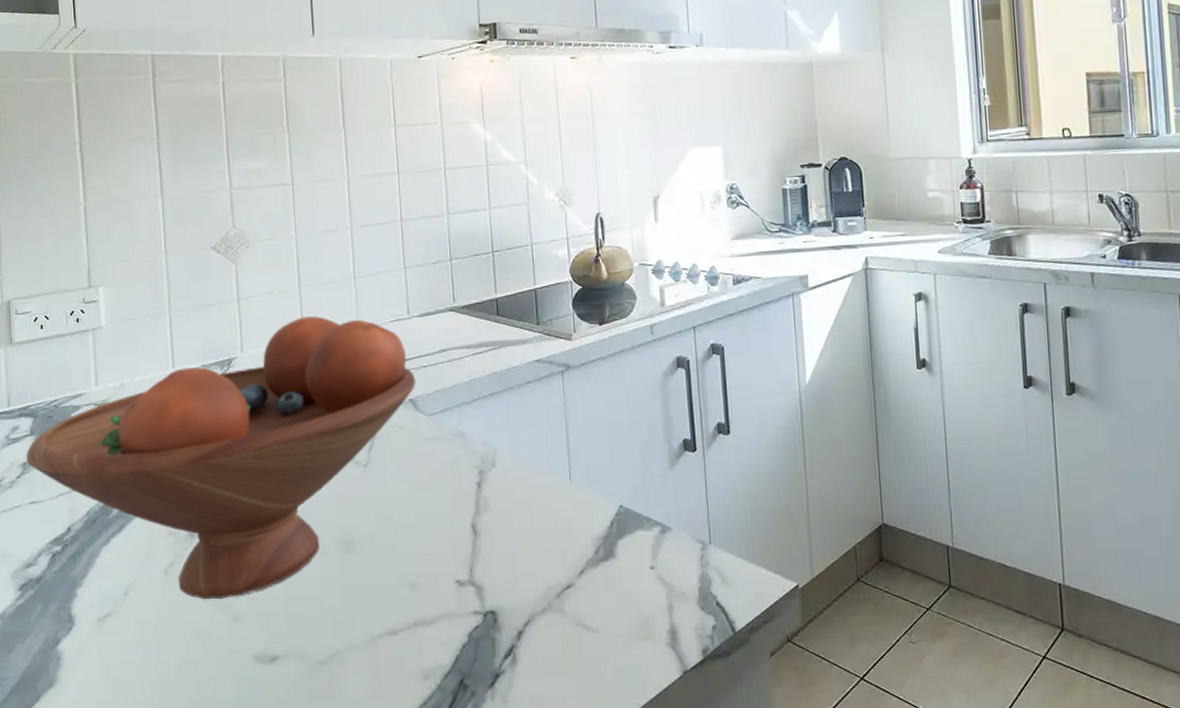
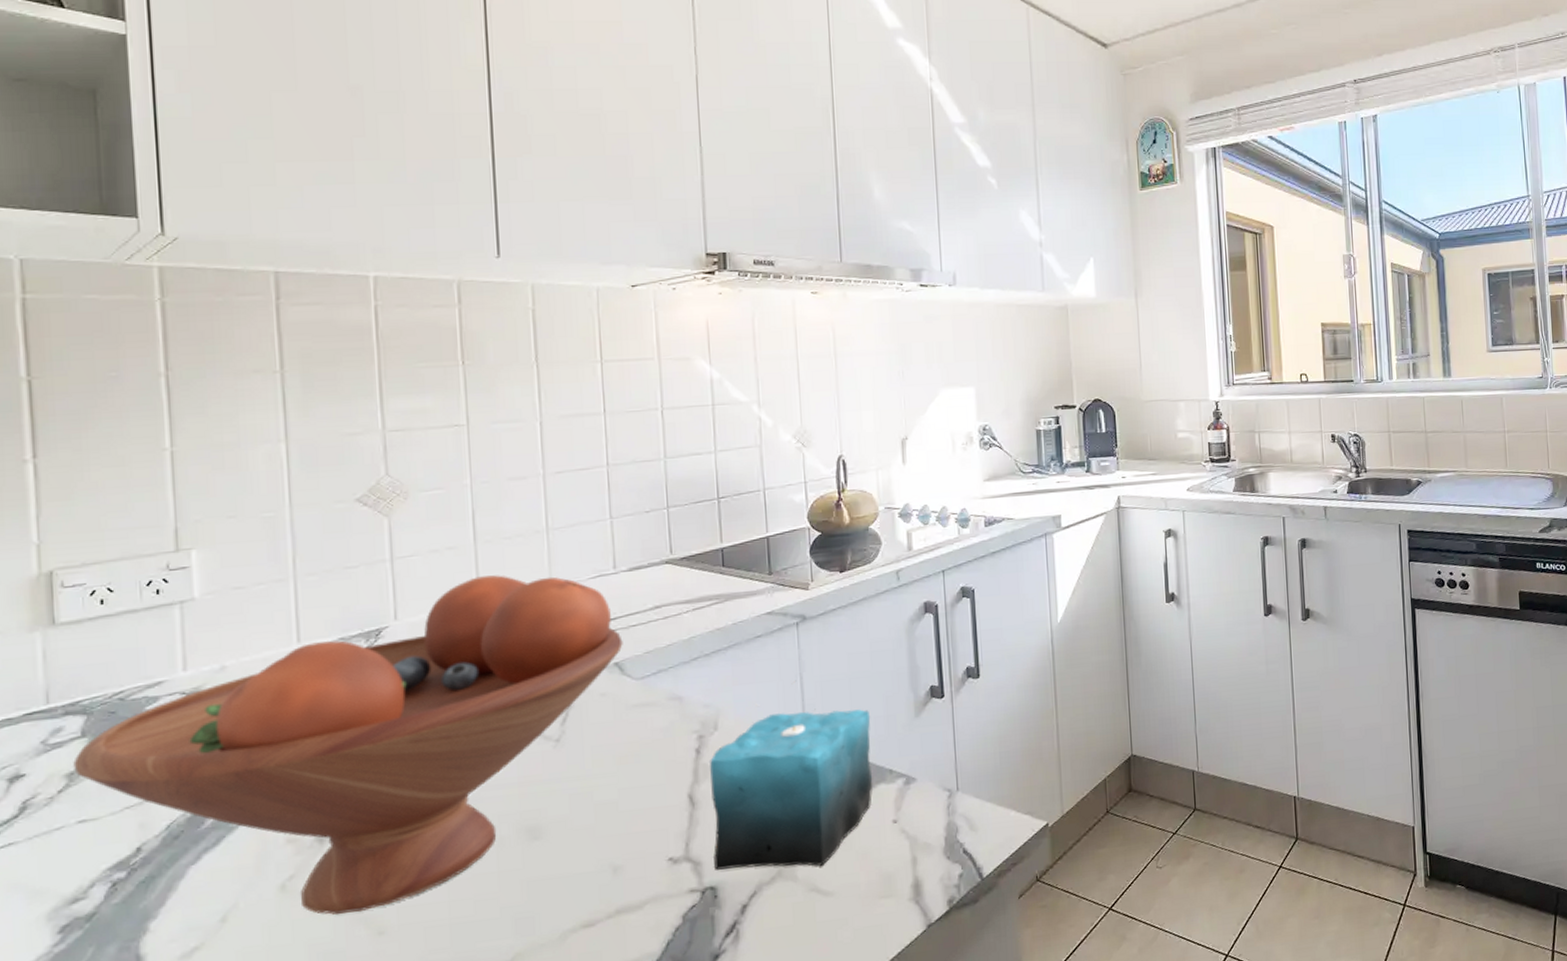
candle: none [489,425,632,602] -> present [710,680,873,870]

